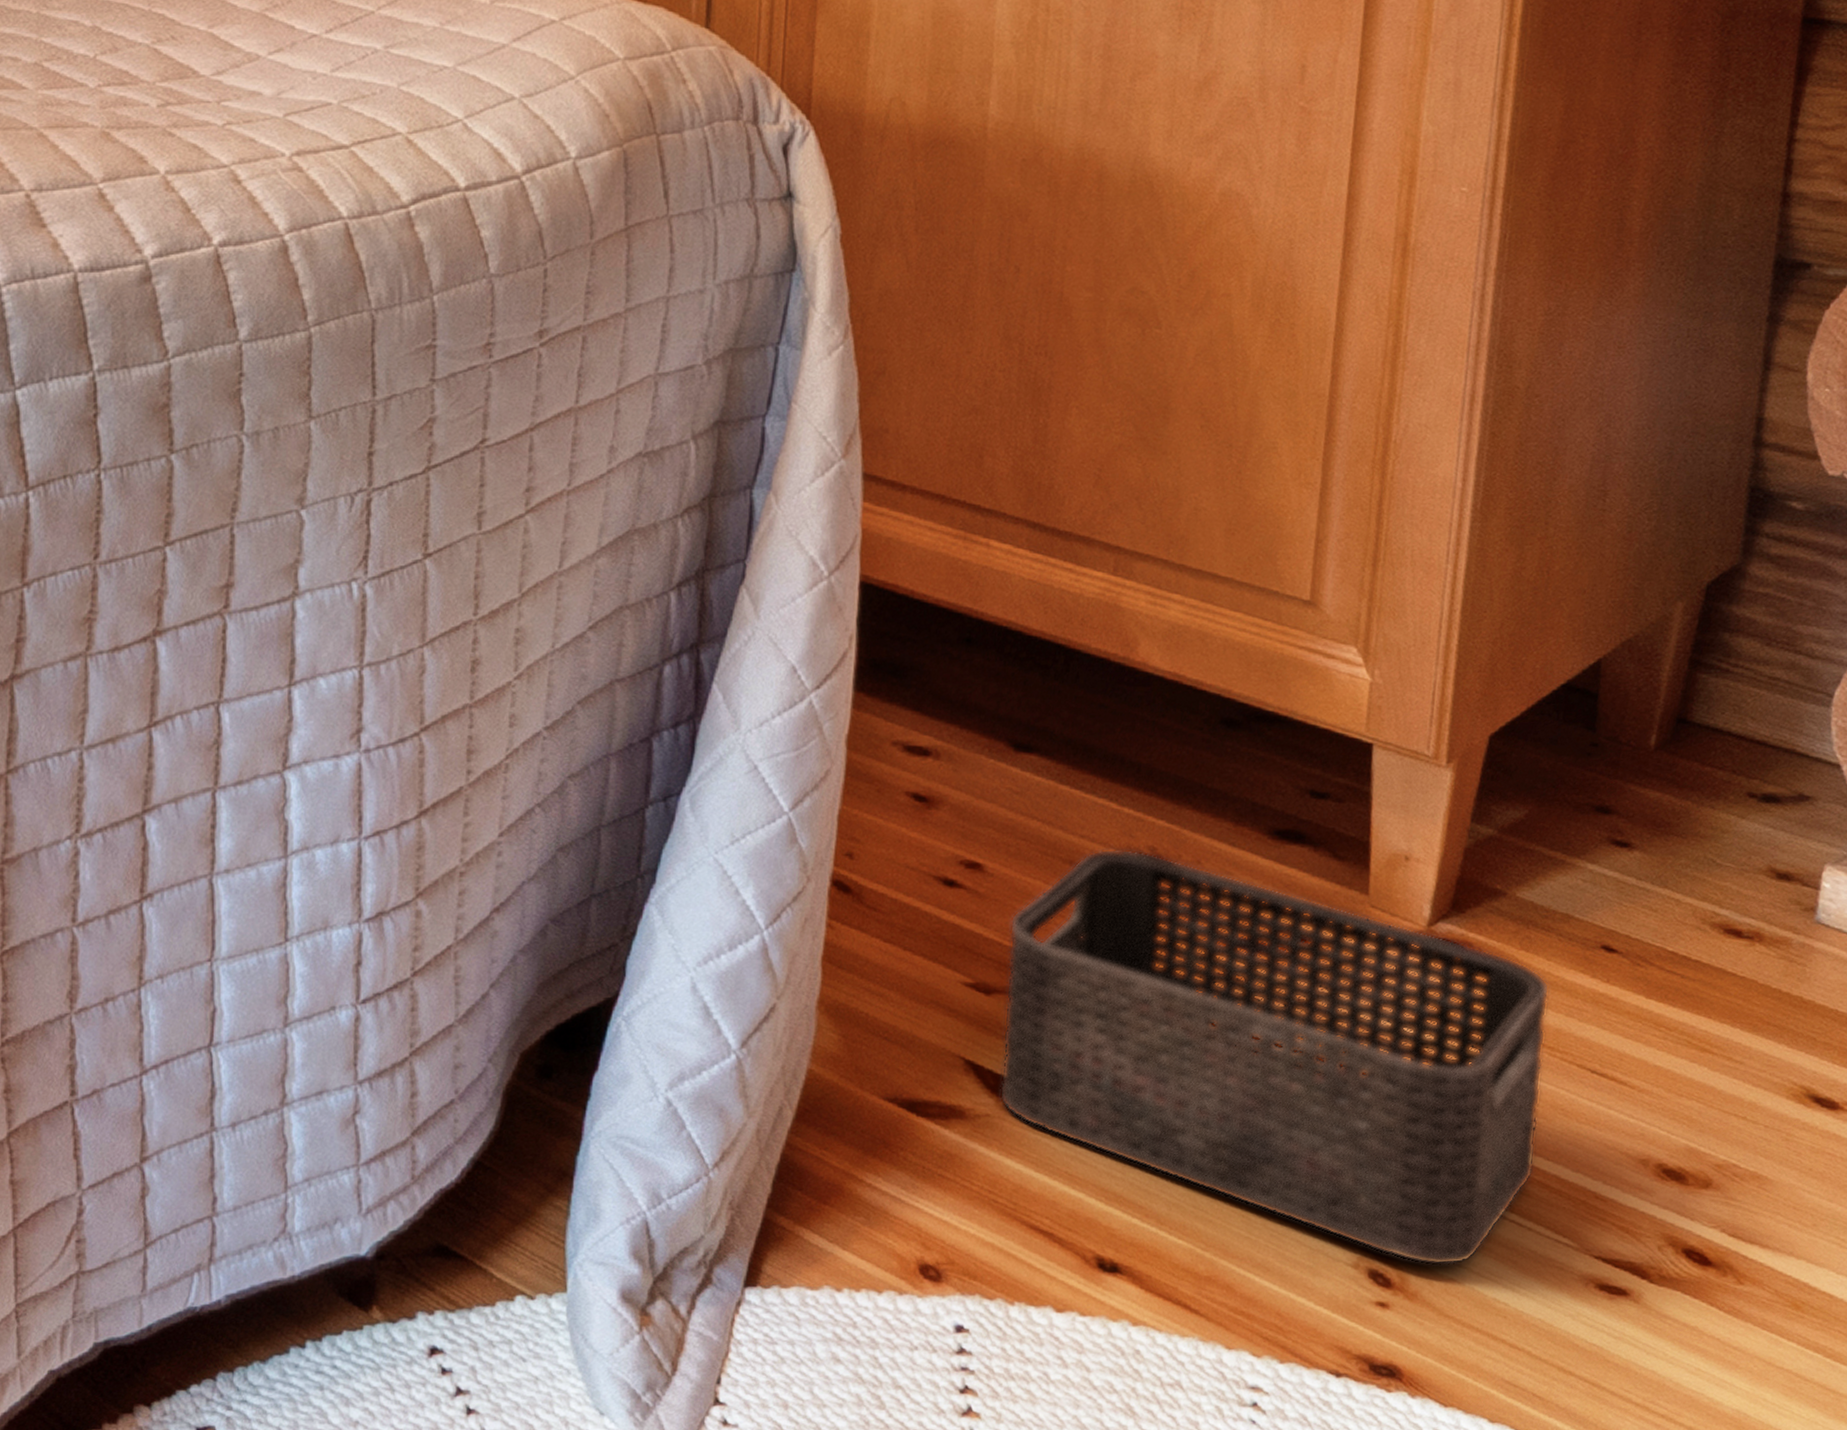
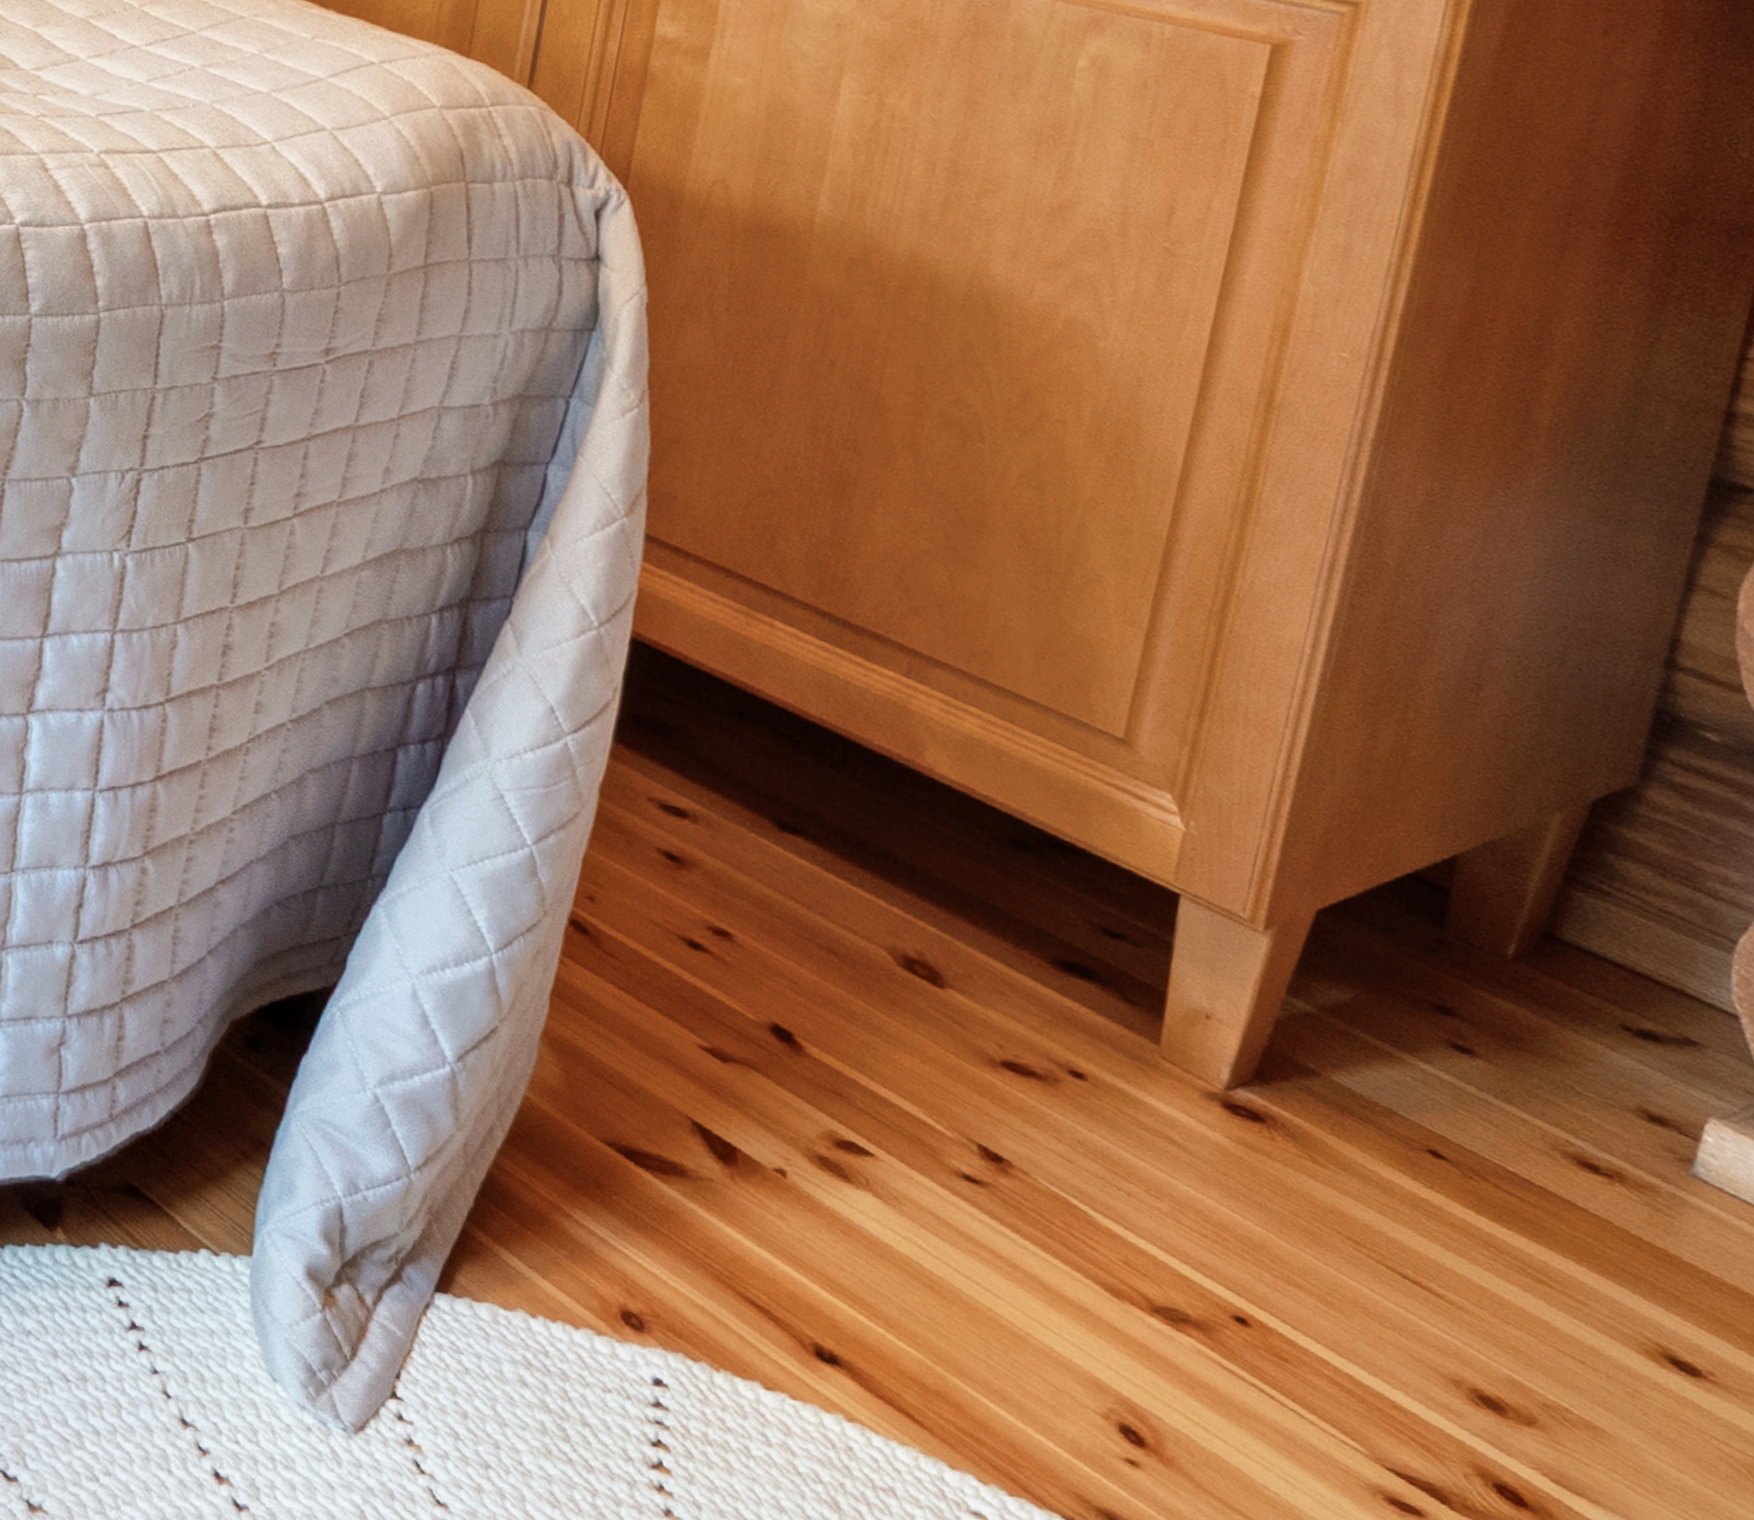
storage bin: present [999,848,1550,1266] -> none [725,943,1362,1441]

